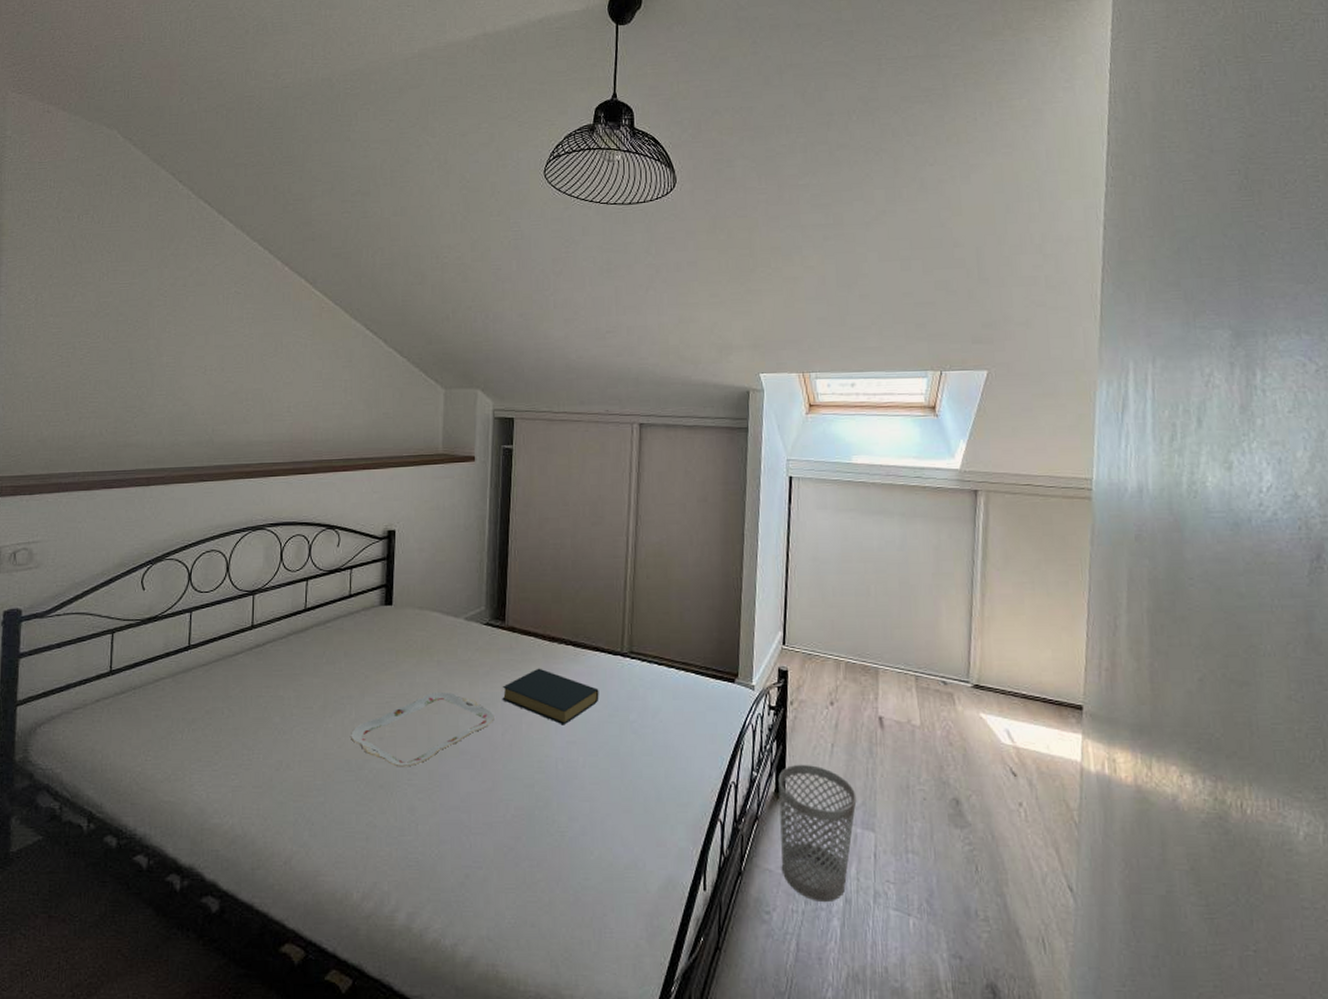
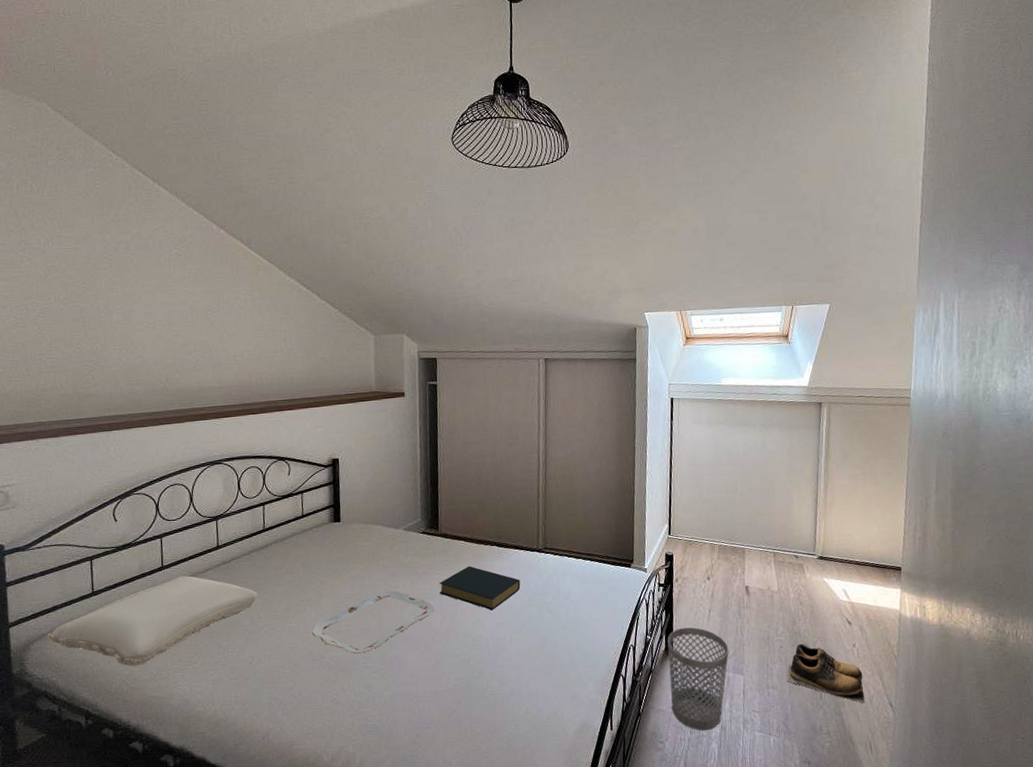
pillow: none [56,659,292,763] -> present [47,576,258,667]
shoes: none [931,797,1036,884] -> present [786,644,865,704]

